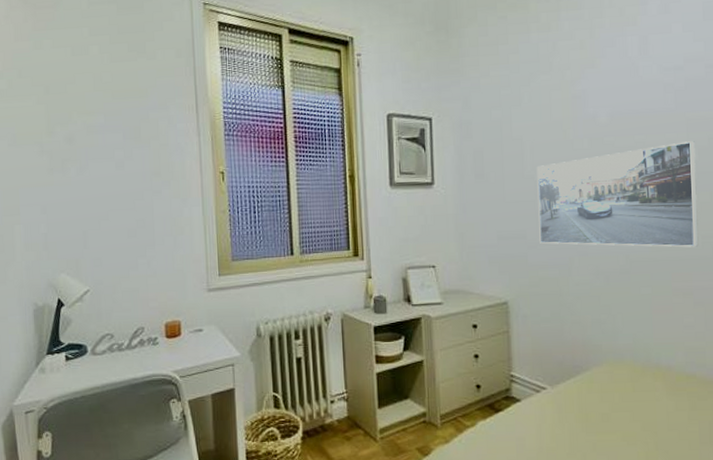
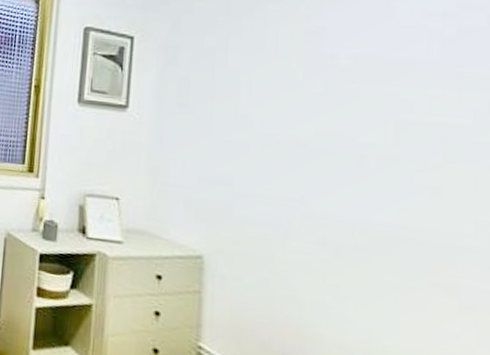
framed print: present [536,141,699,248] -> none [250,101,471,235]

